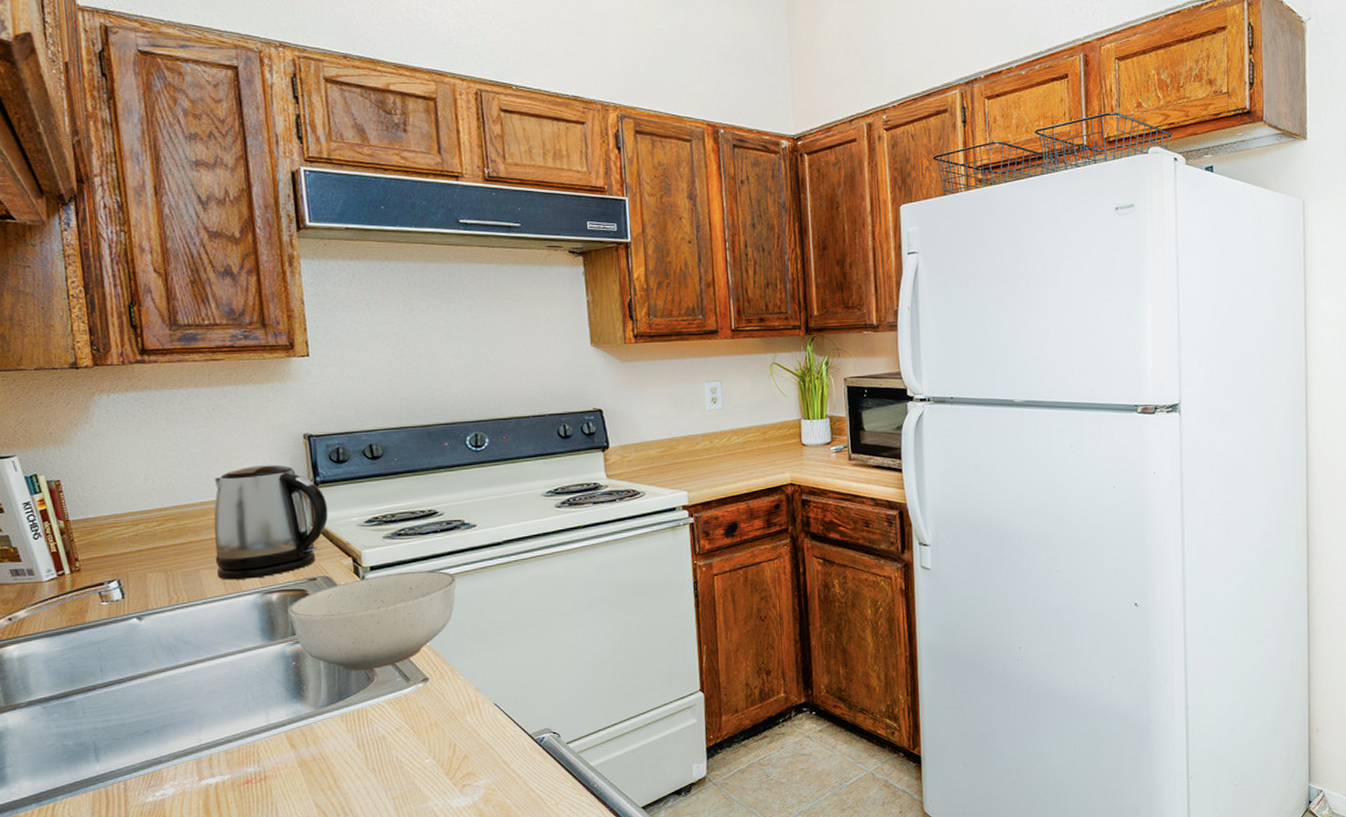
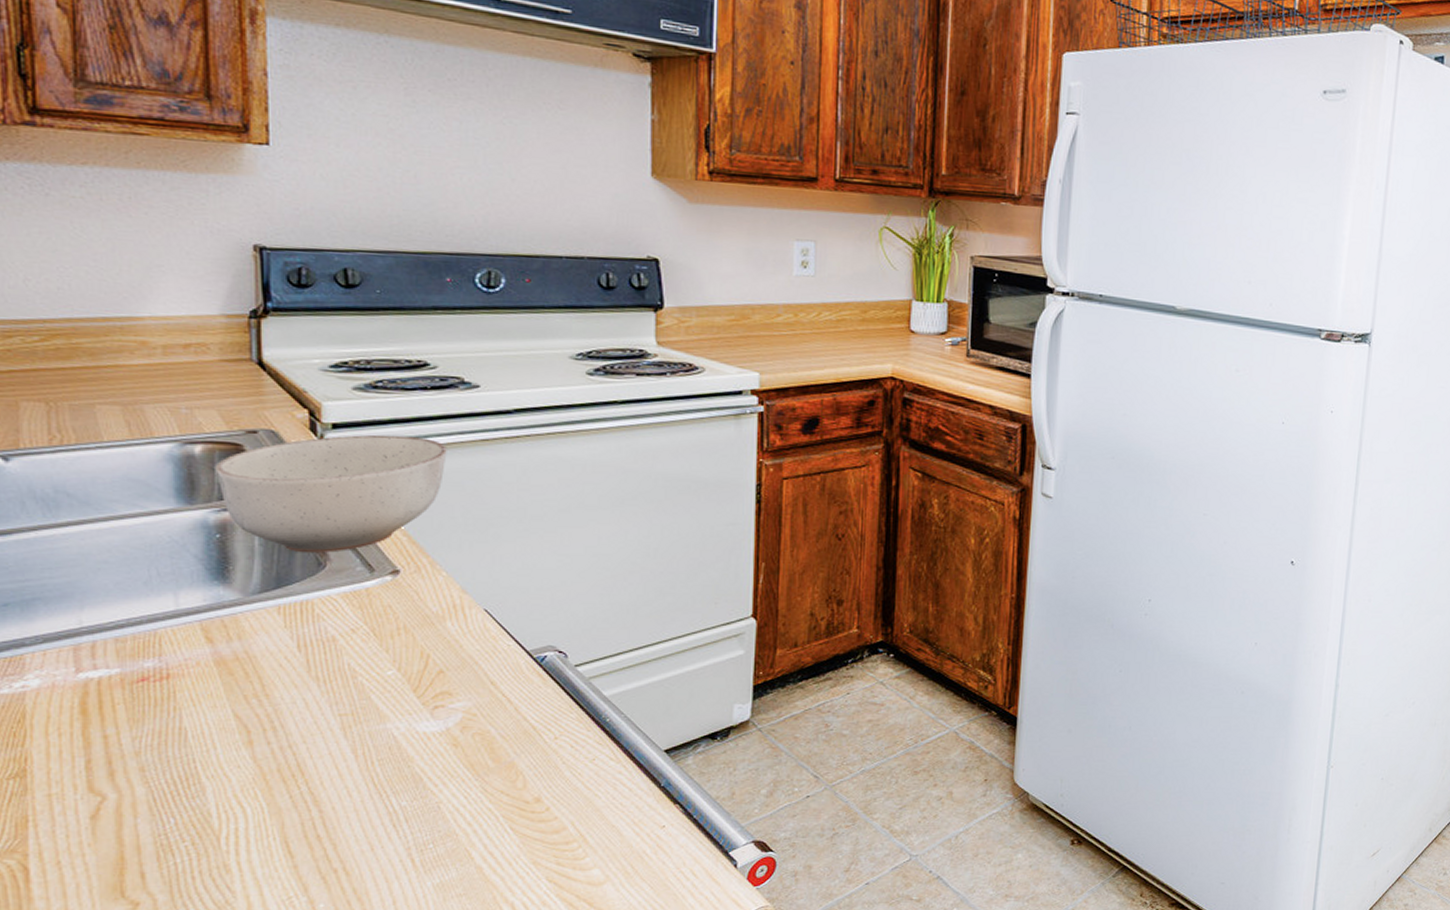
kettle: present [213,465,329,580] -> none [118,277,280,424]

